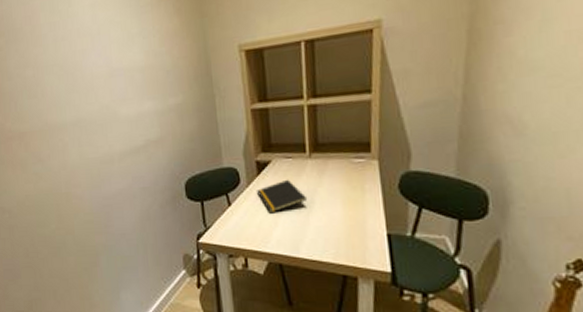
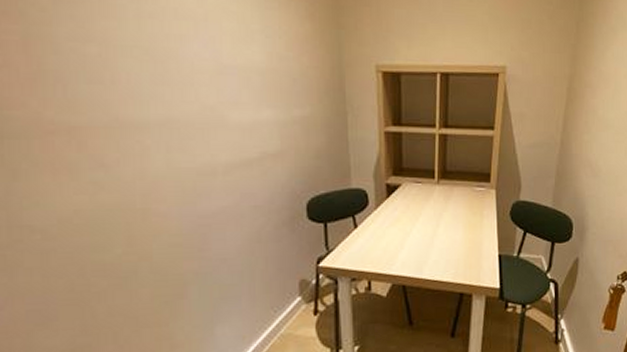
notepad: present [257,179,308,214] -> none [385,203,434,236]

